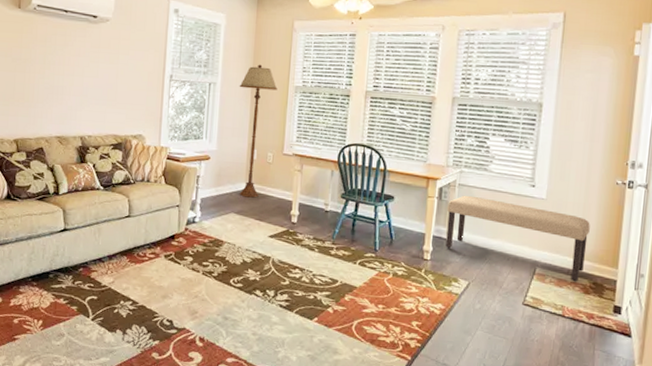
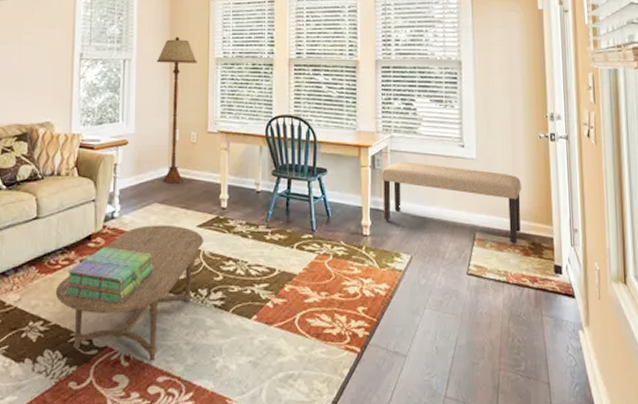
coffee table: none [143,231,274,345] -> present [56,225,203,361]
stack of books: none [150,246,228,295] -> present [63,247,153,304]

